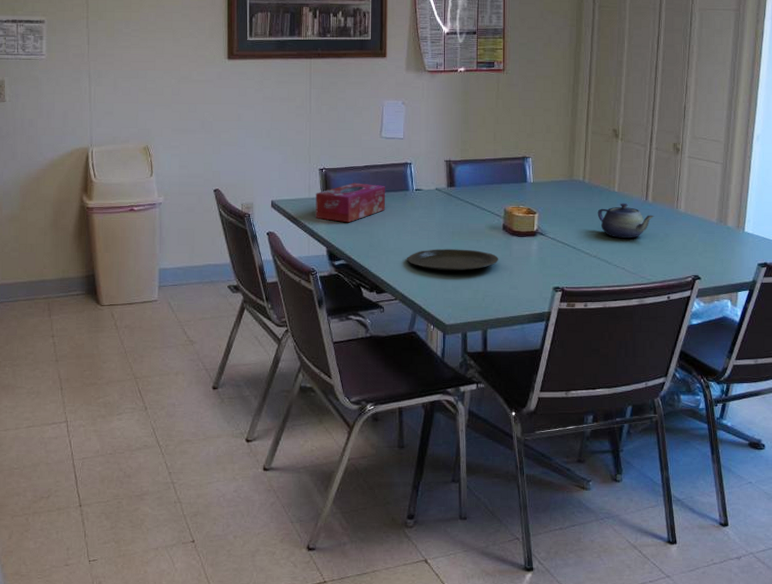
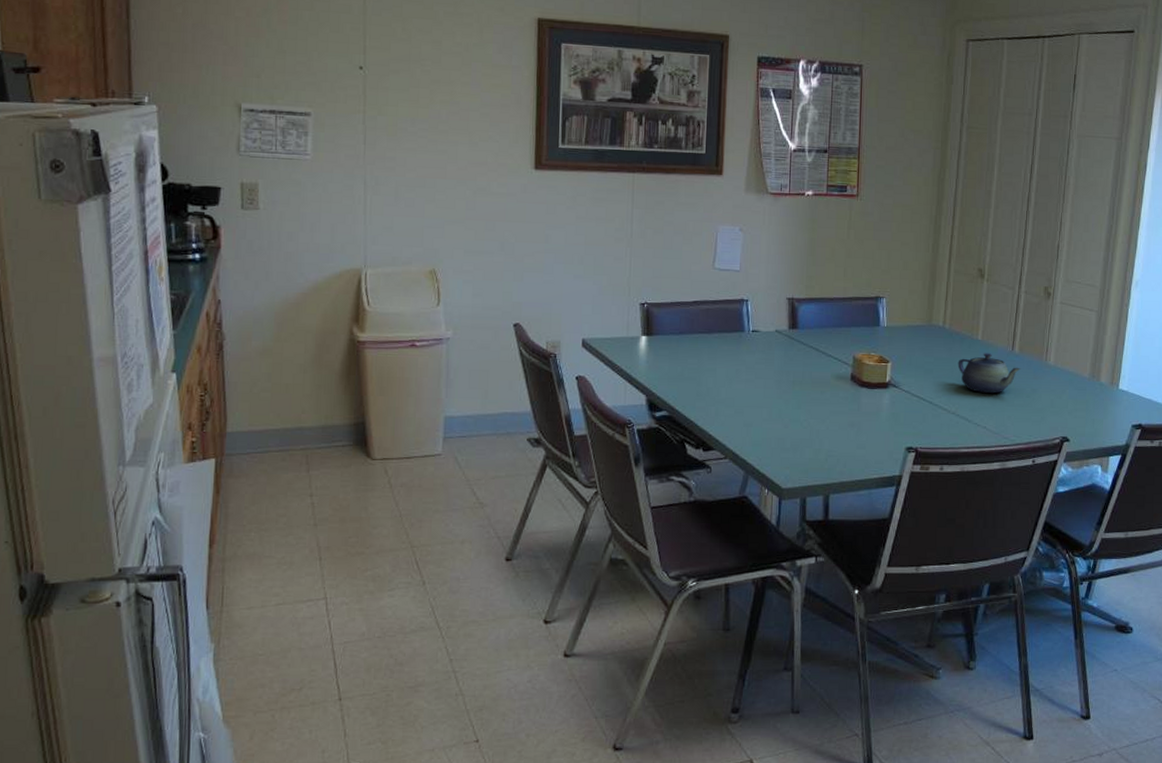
tissue box: present [315,183,385,223] -> none [634,320,717,368]
plate: present [406,249,499,272] -> none [739,400,846,427]

